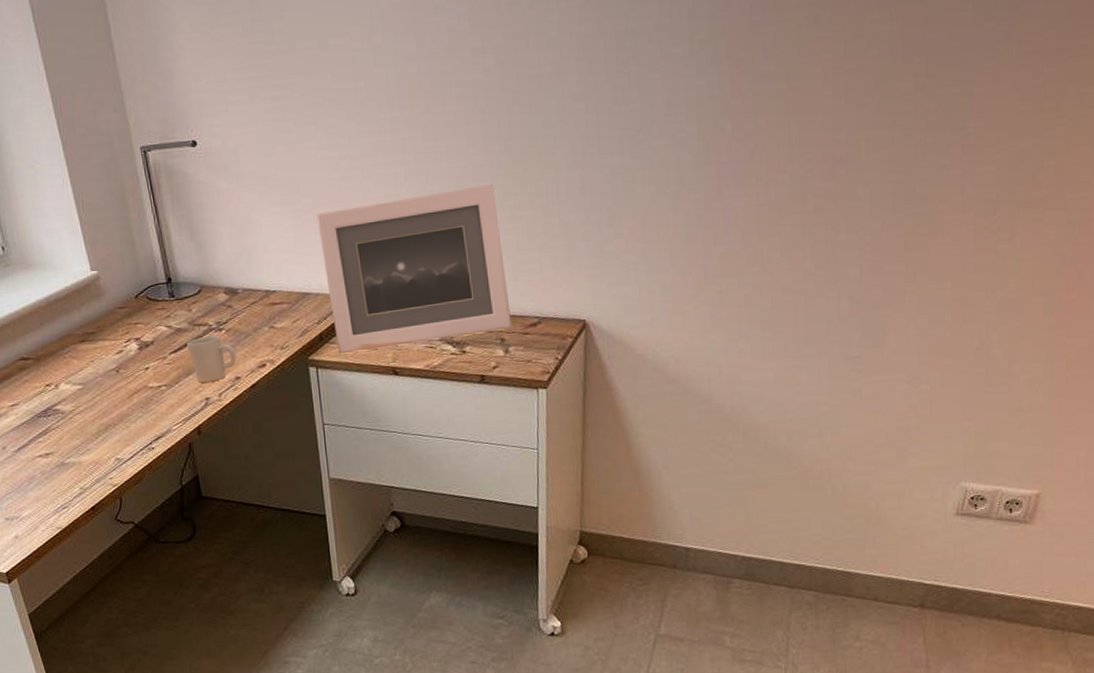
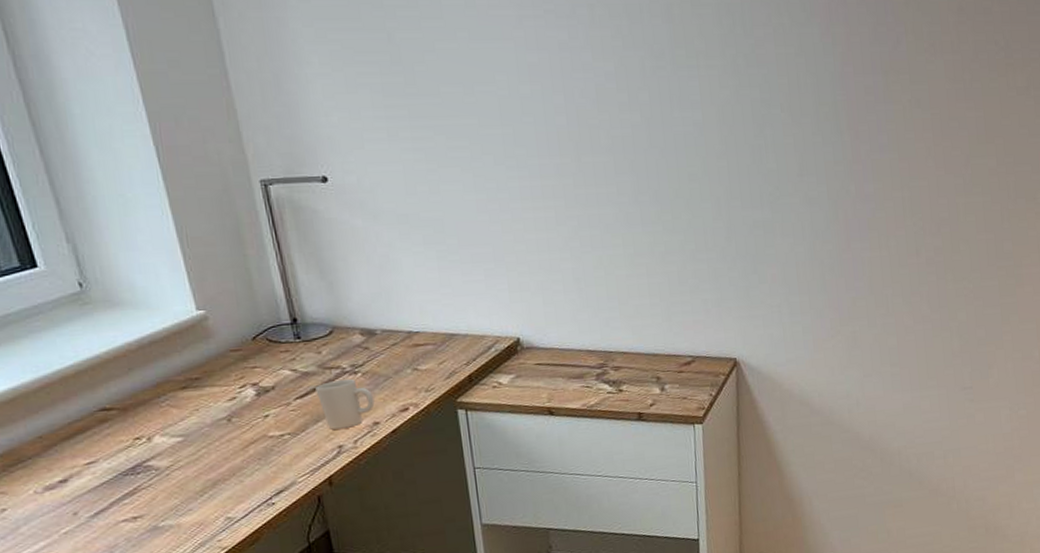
picture frame: present [316,185,513,354] -> none [463,231,668,396]

